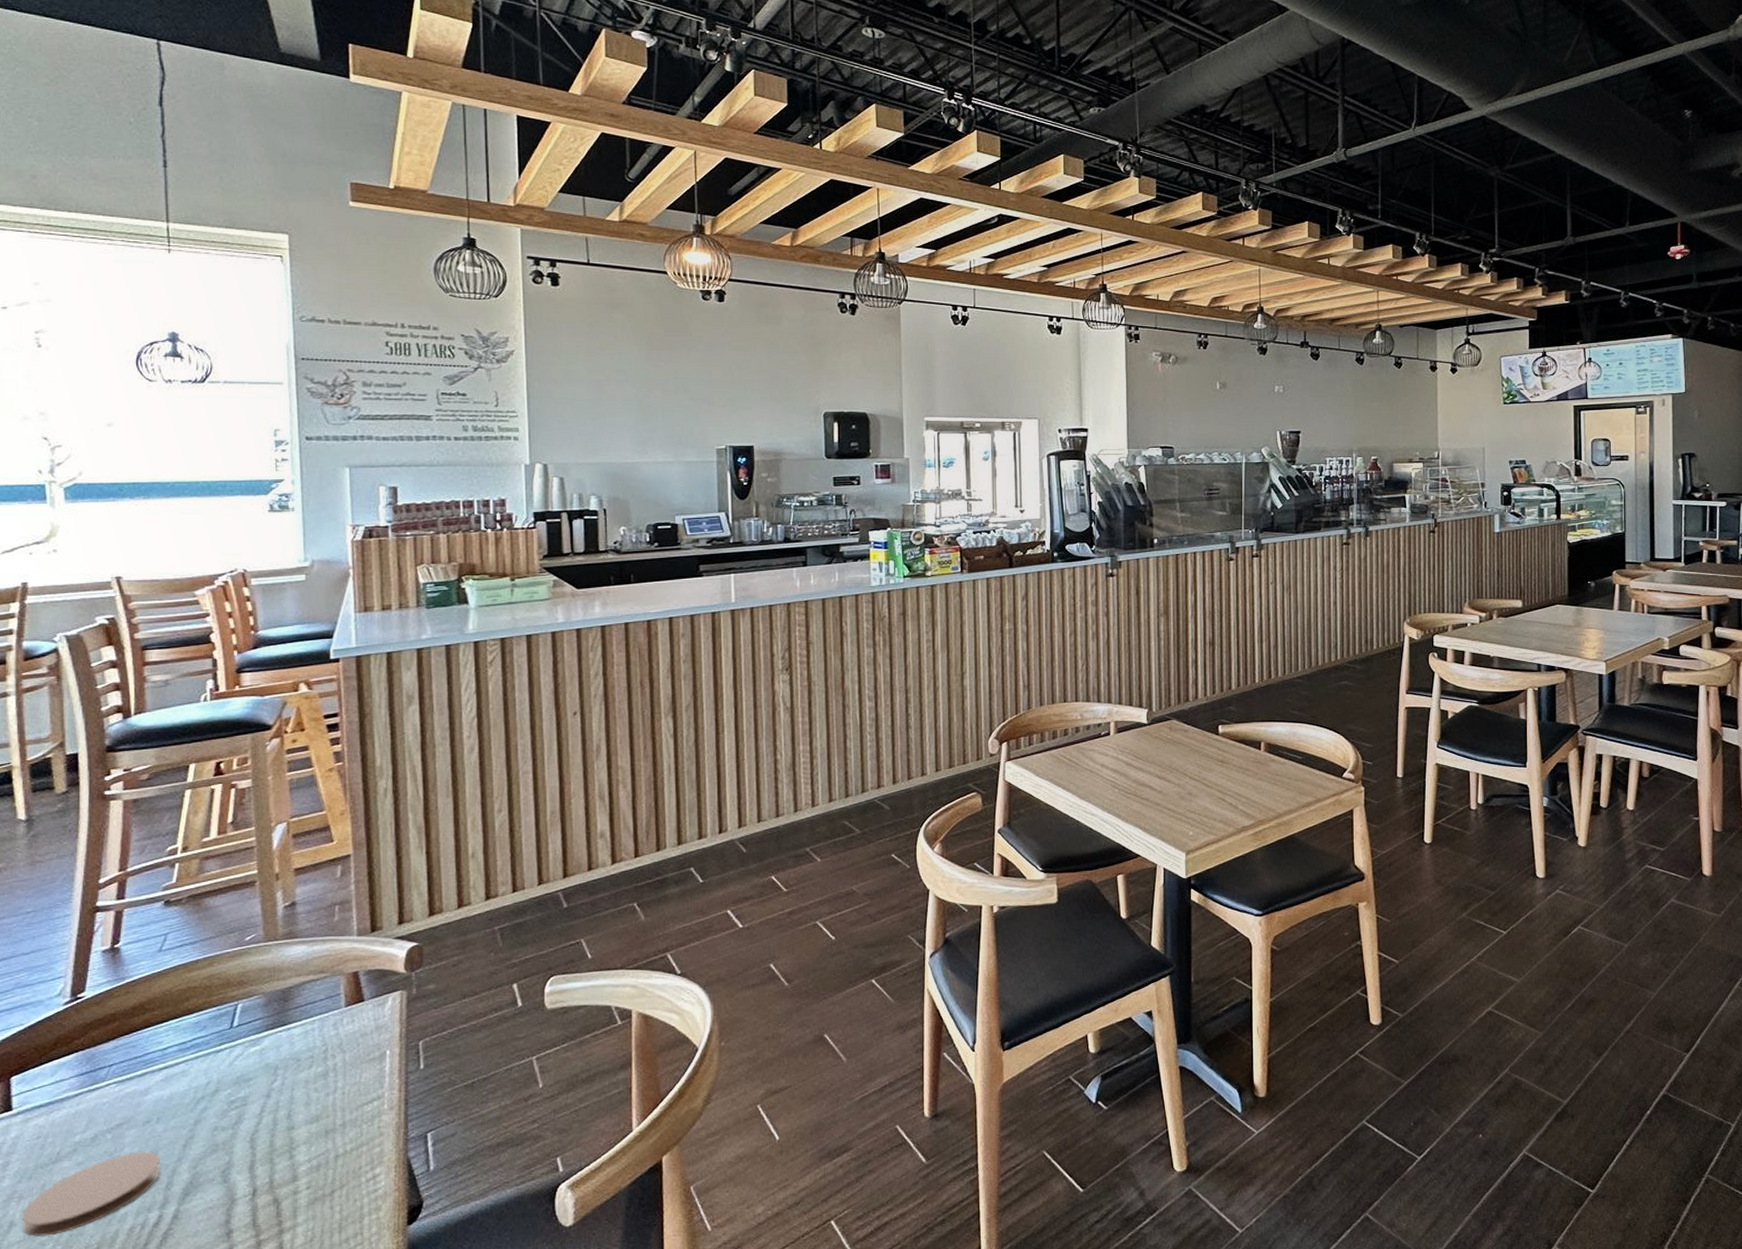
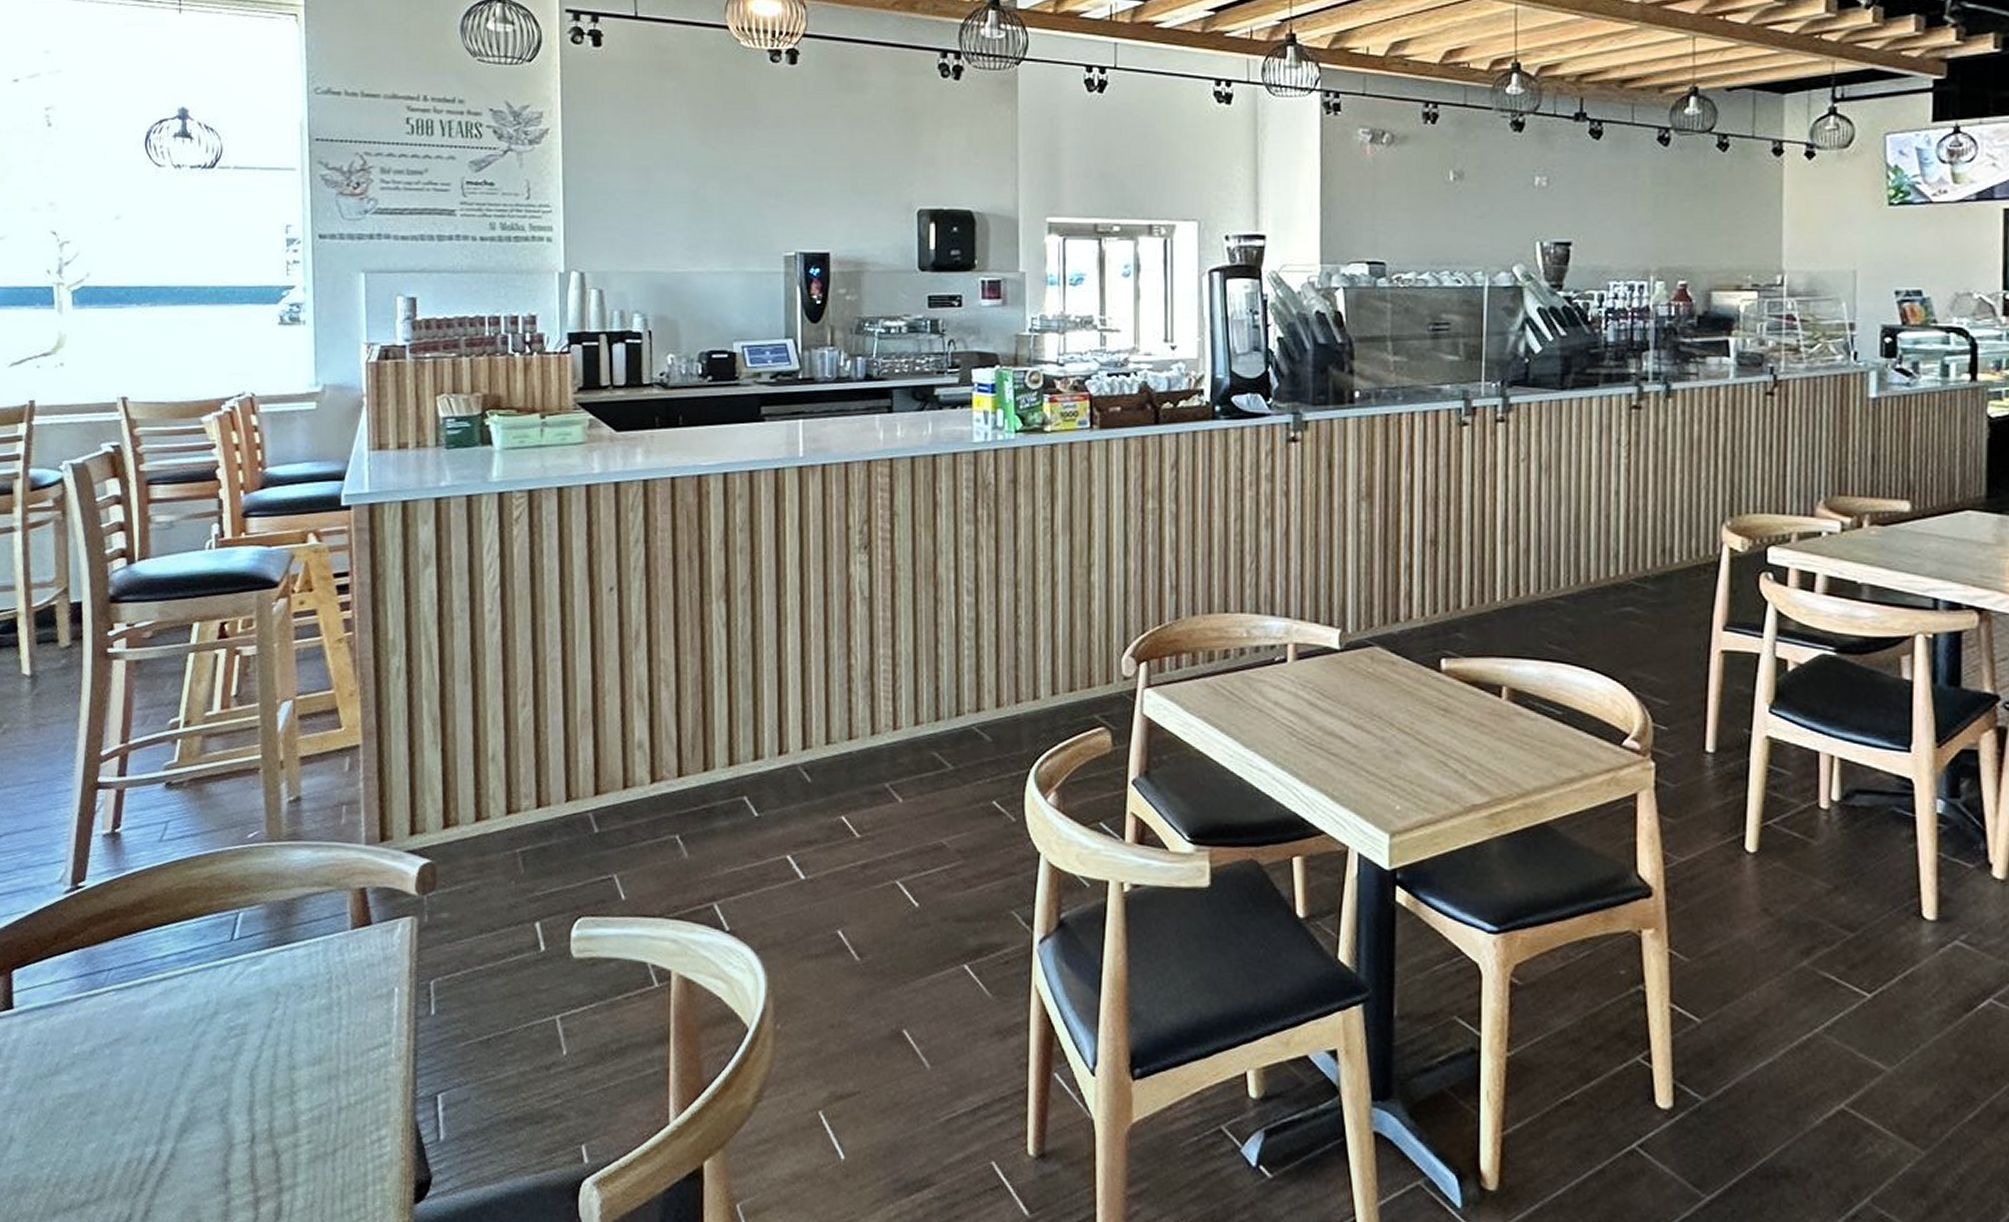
coaster: present [21,1151,161,1237] -> none [21,1073,159,1158]

